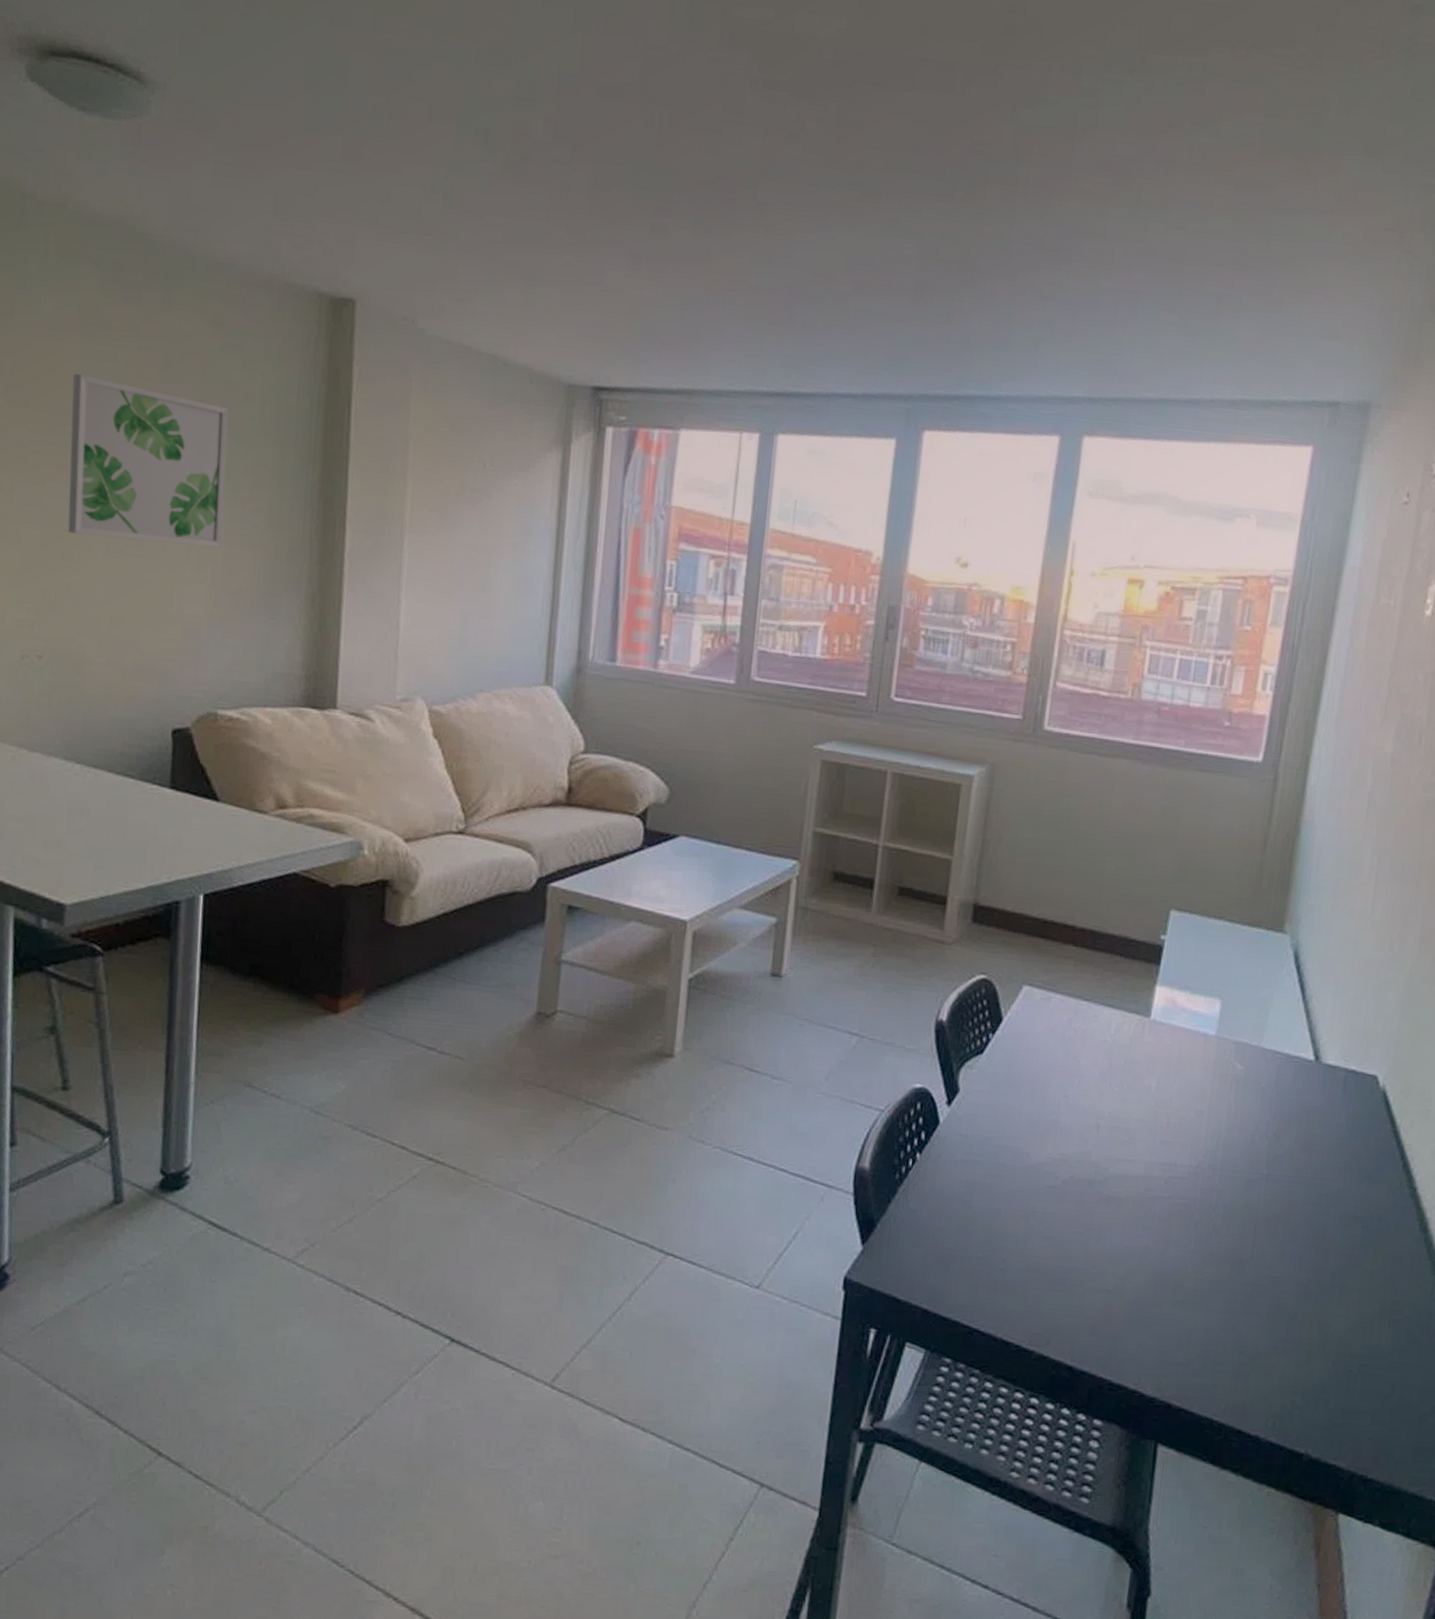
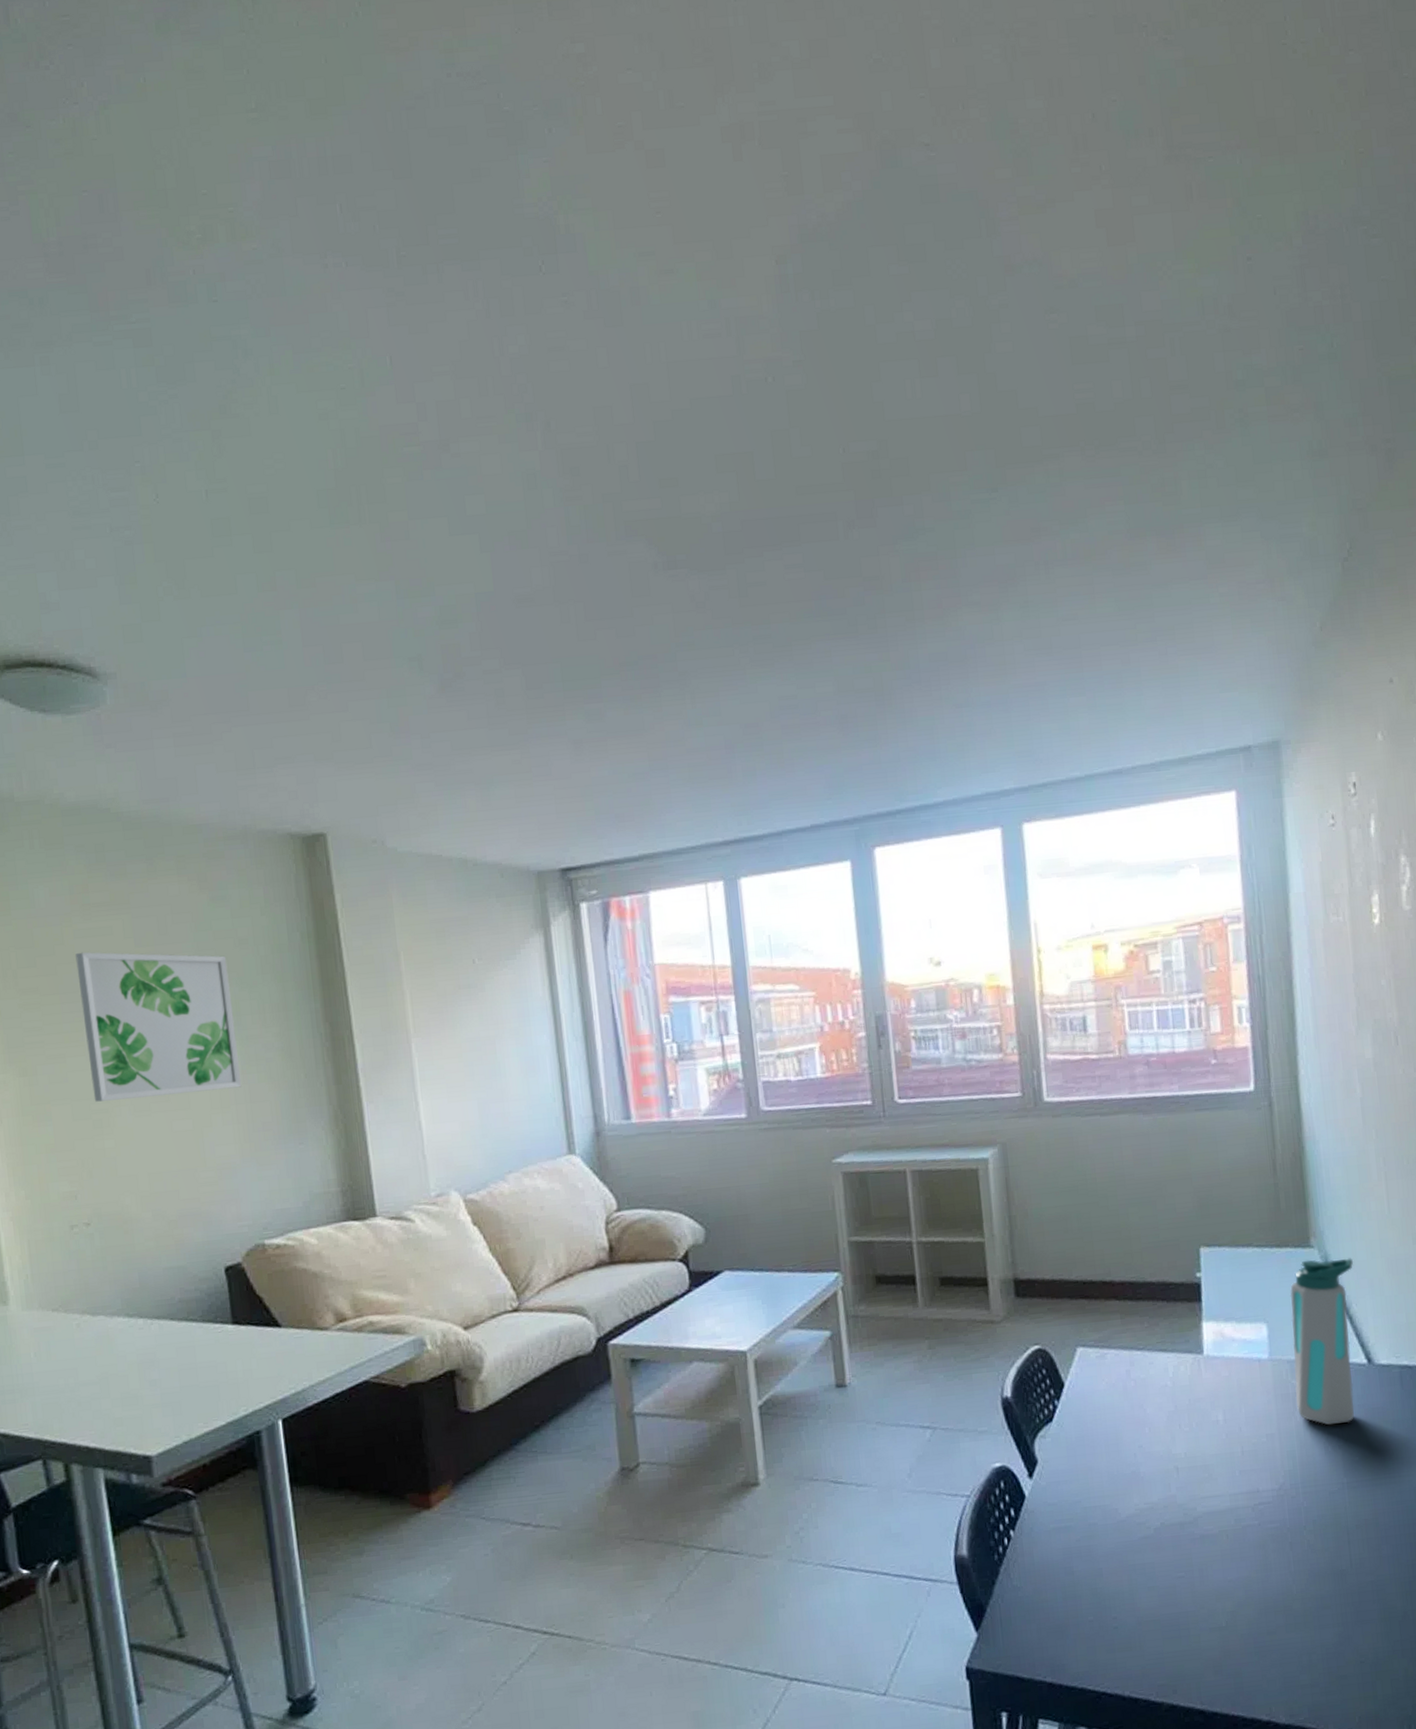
water bottle: none [1233,944,1324,1115] -> present [1290,1258,1355,1426]

